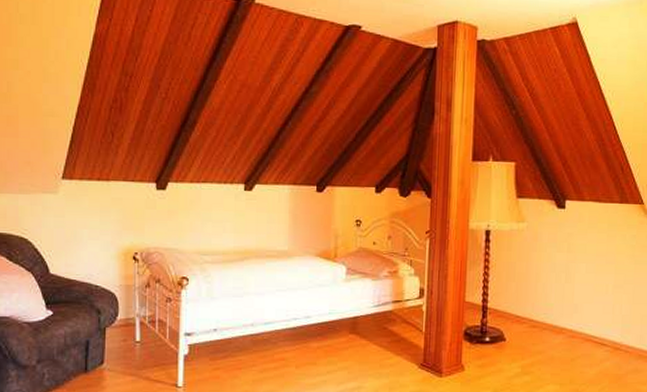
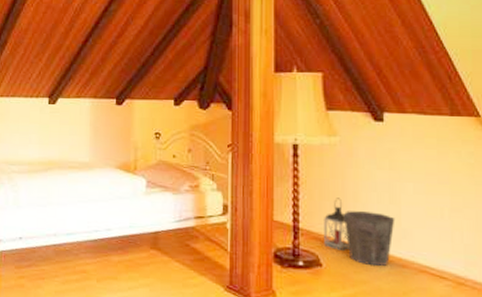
lantern: none [508,279,530,325] -> present [324,197,349,250]
waste bin: none [526,289,569,338] -> present [343,210,395,267]

